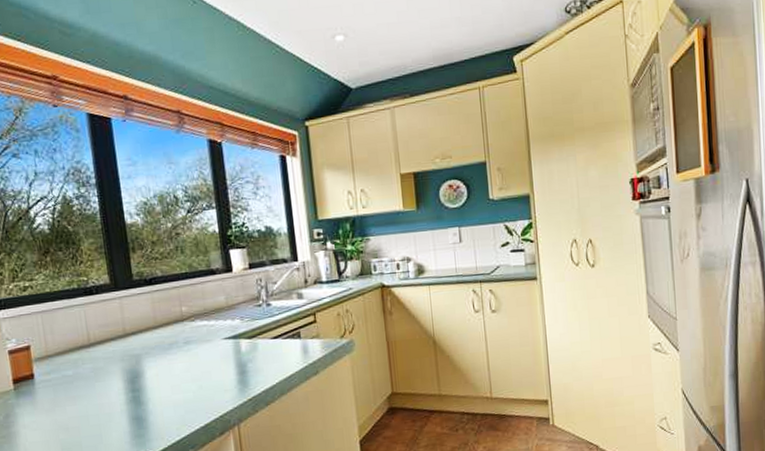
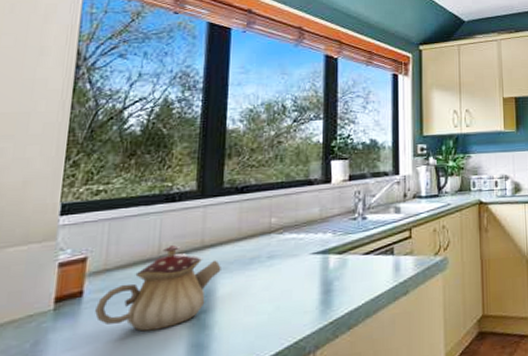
teapot: none [47,334,145,407] -> present [95,245,221,332]

